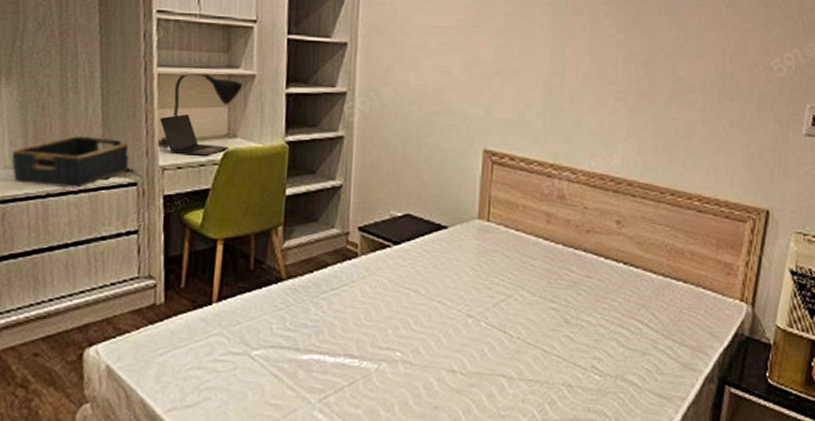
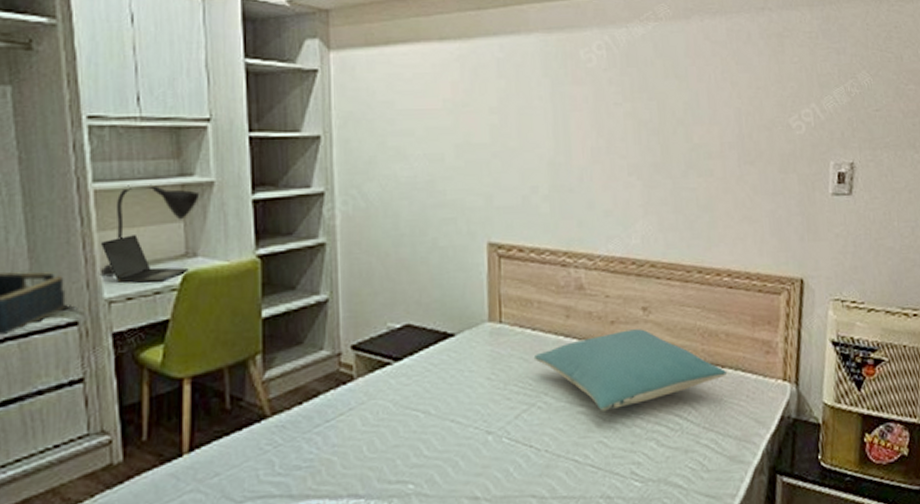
pillow: none [514,239,689,309] -> present [533,329,728,411]

